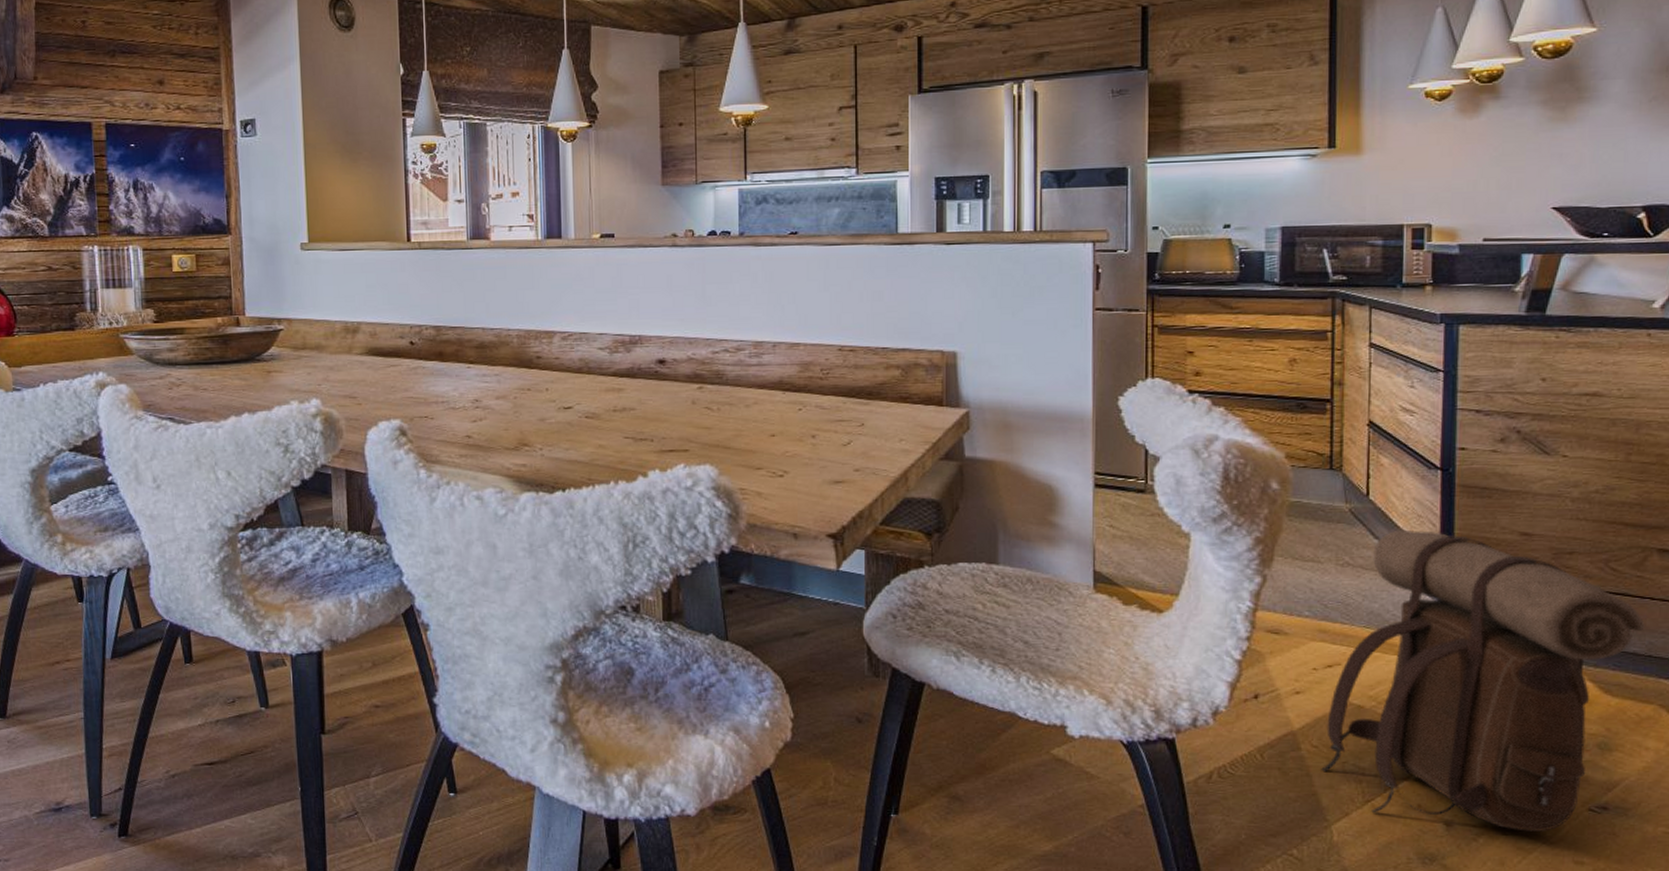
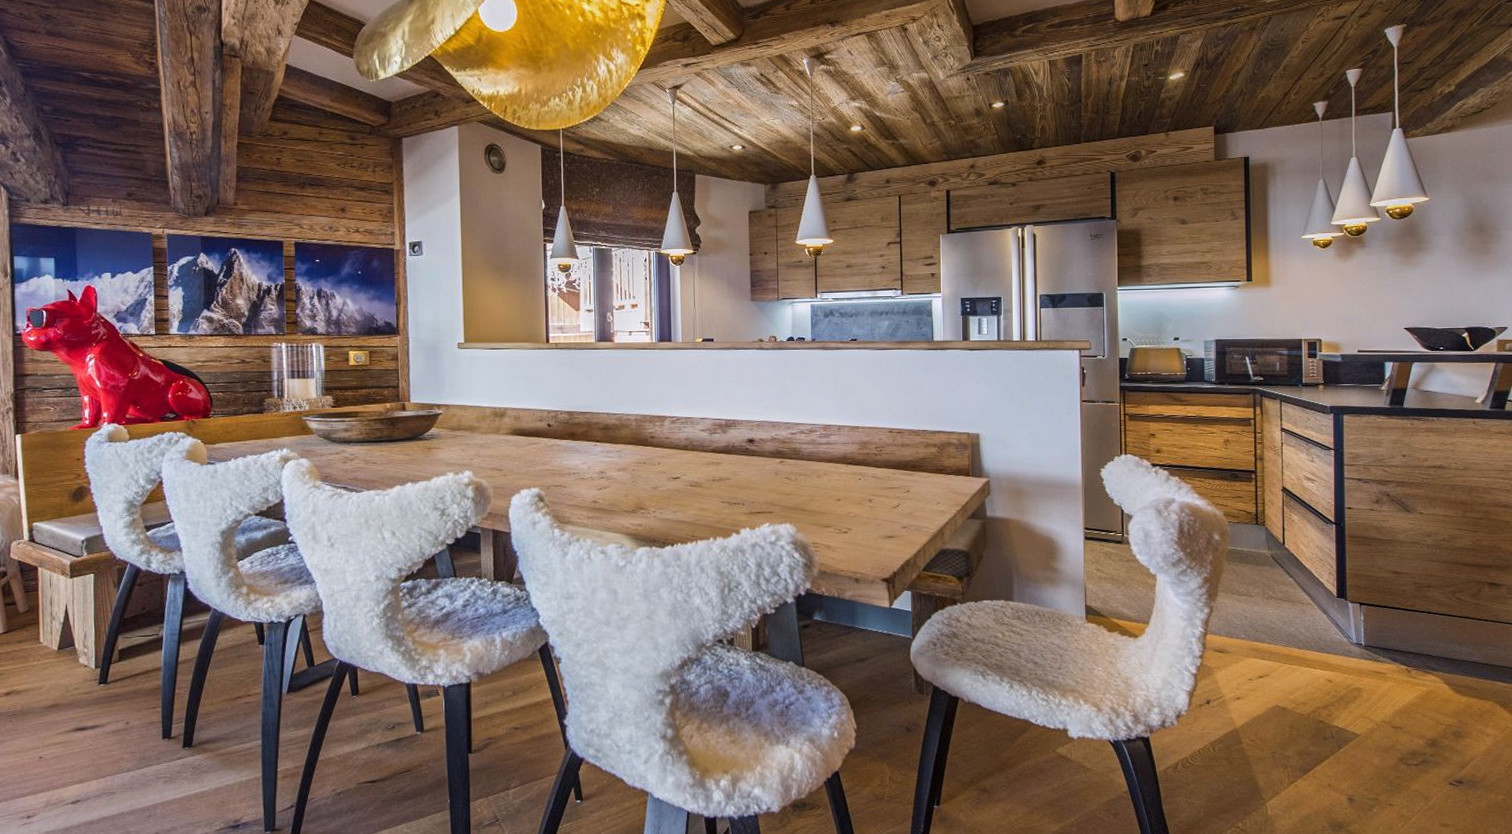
backpack: present [1321,529,1645,832] -> none [1257,570,1482,802]

